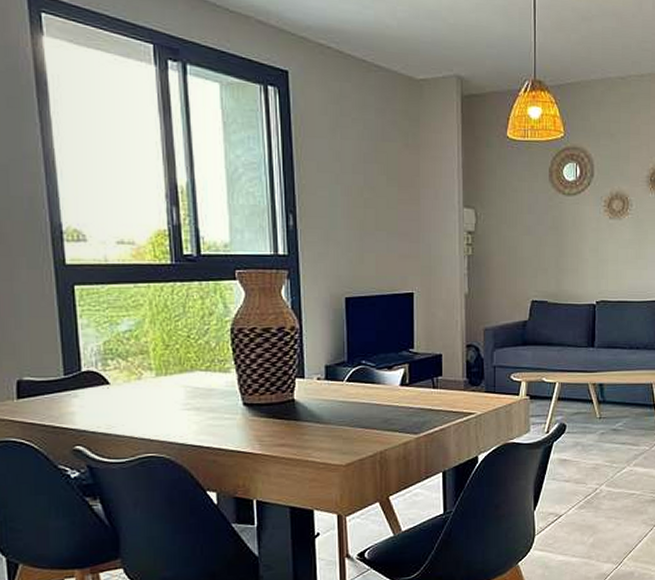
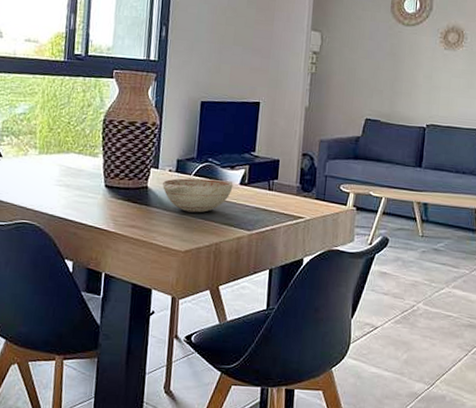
decorative bowl: none [312,382,393,422] -> present [163,178,233,213]

